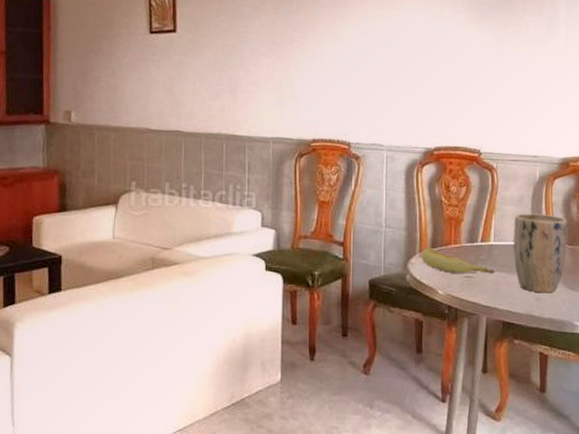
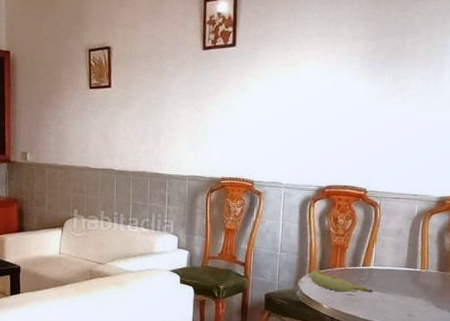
plant pot: present [513,213,568,293] -> none [390,243,441,311]

